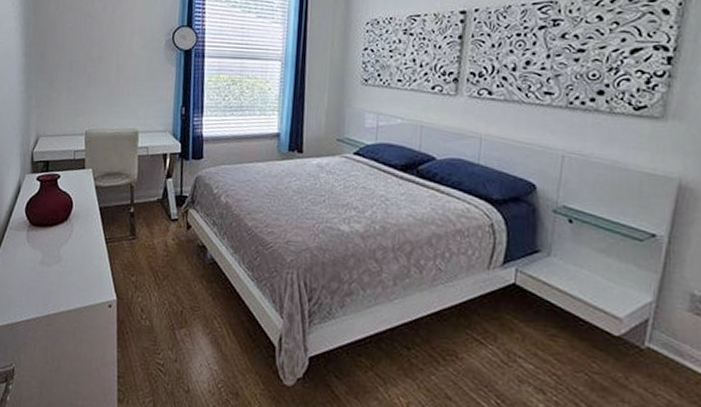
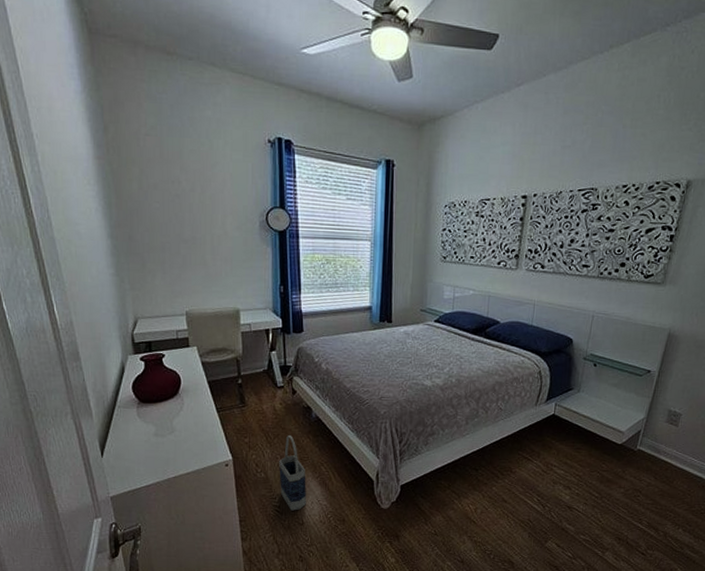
bag: none [165,277,196,373] -> present [279,434,307,511]

